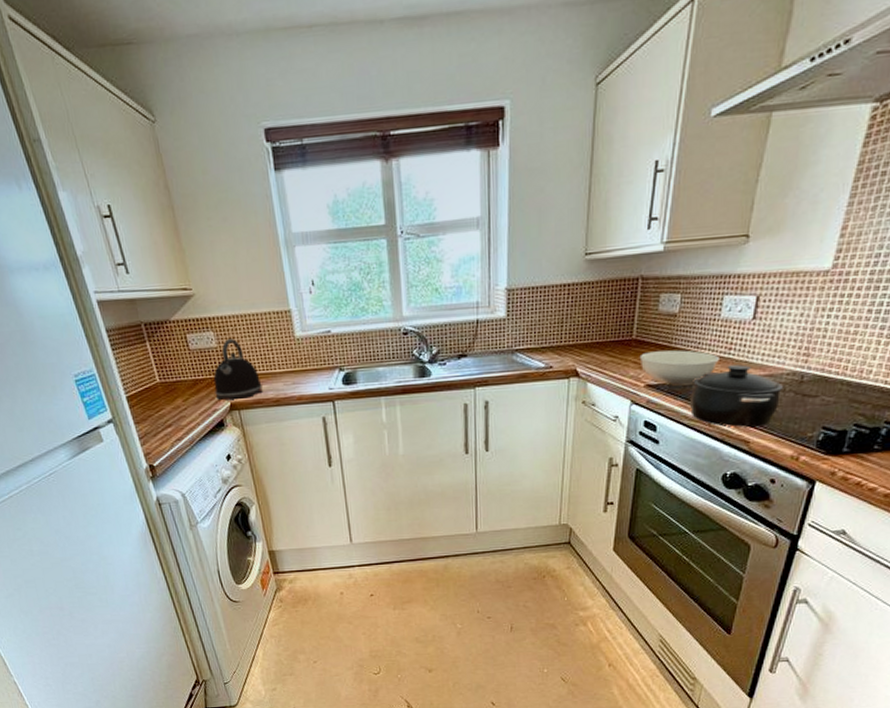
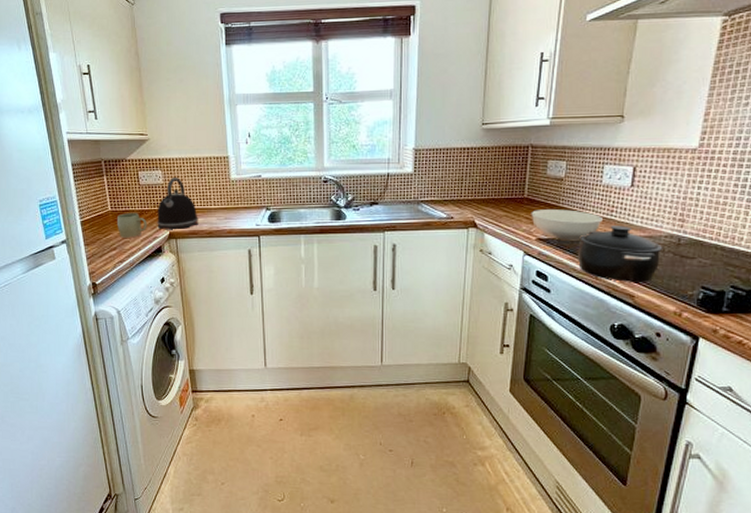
mug: none [168,383,205,414] -> present [116,213,147,239]

